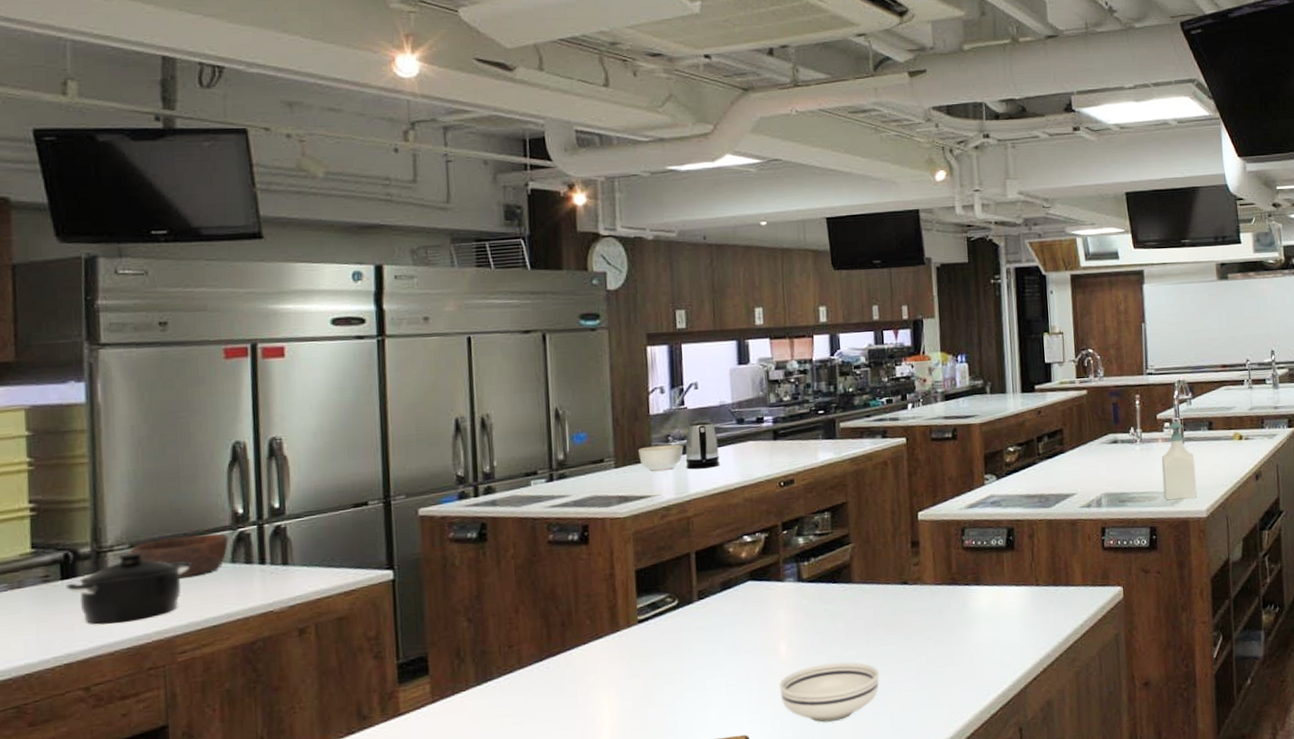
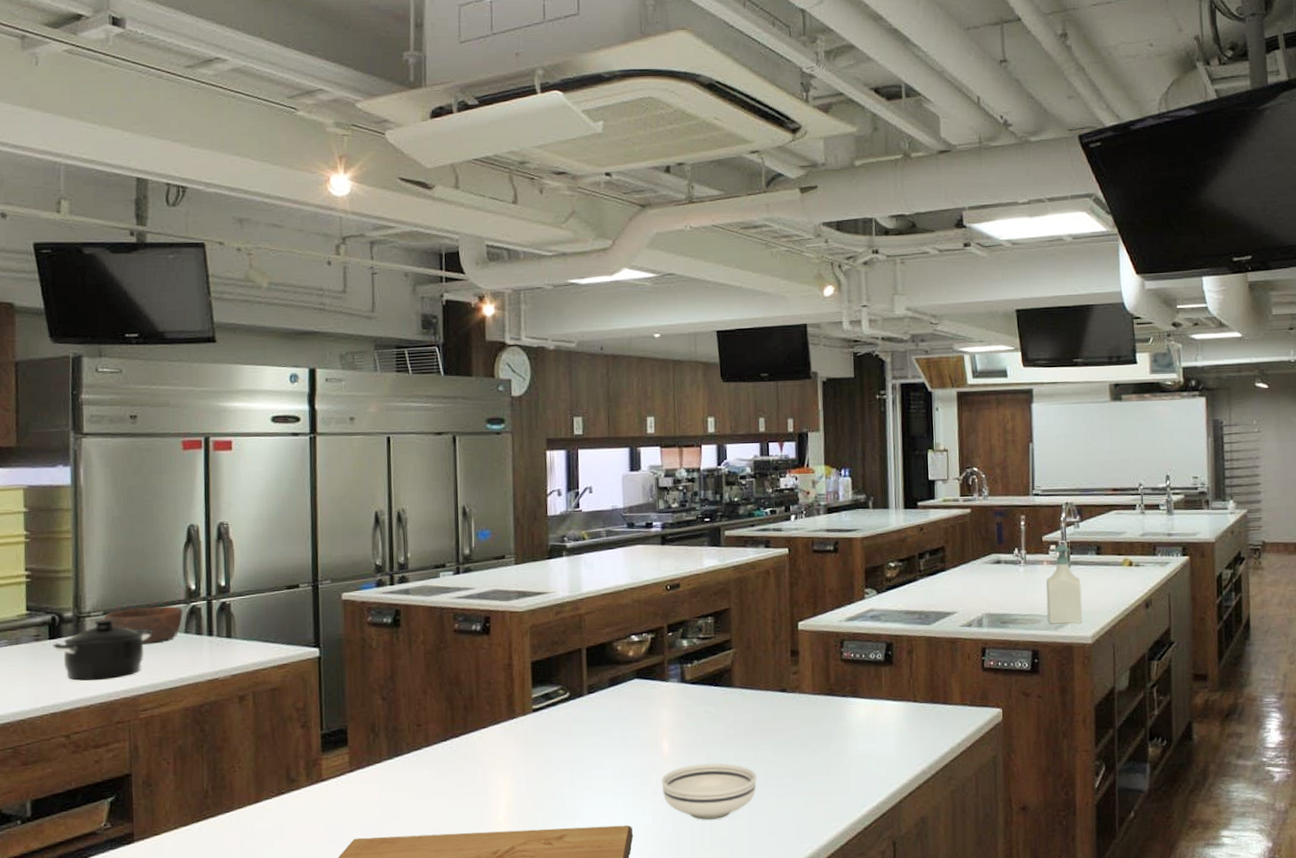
bowl: present [637,444,683,472] -> none [536,544,578,570]
kettle: present [685,420,720,470] -> none [579,523,611,570]

